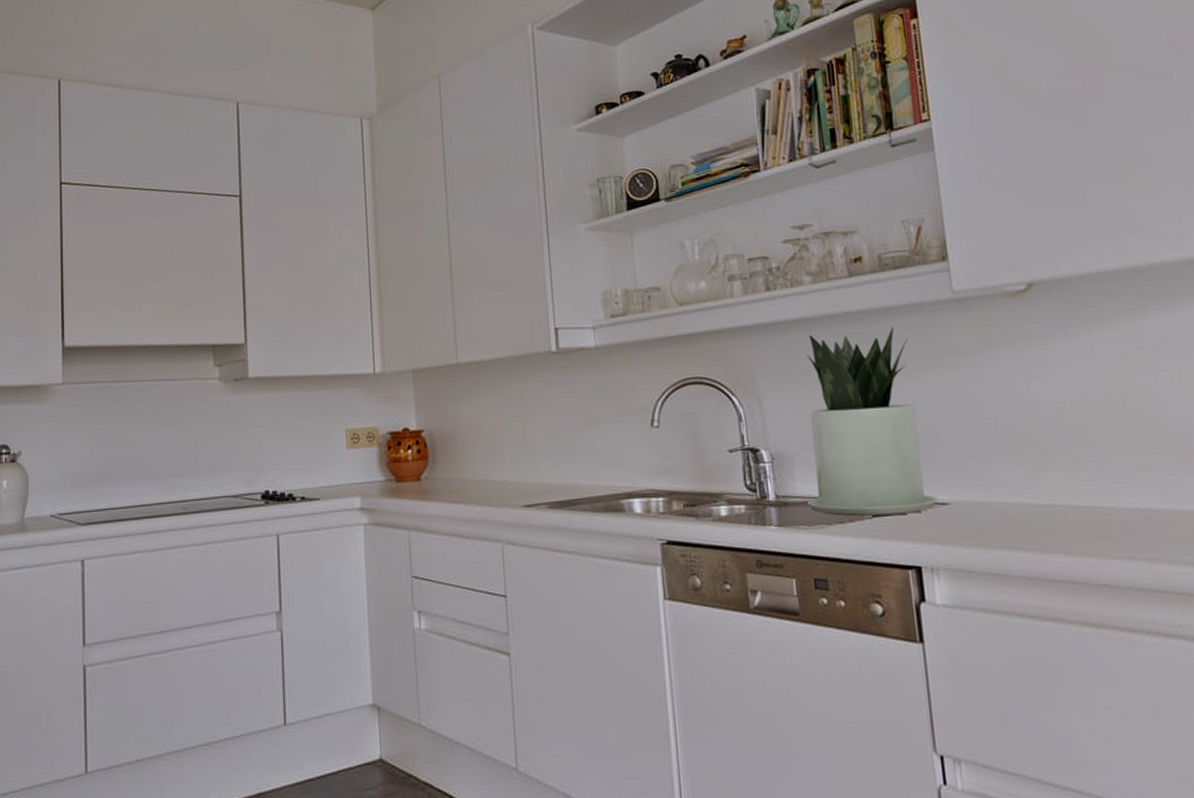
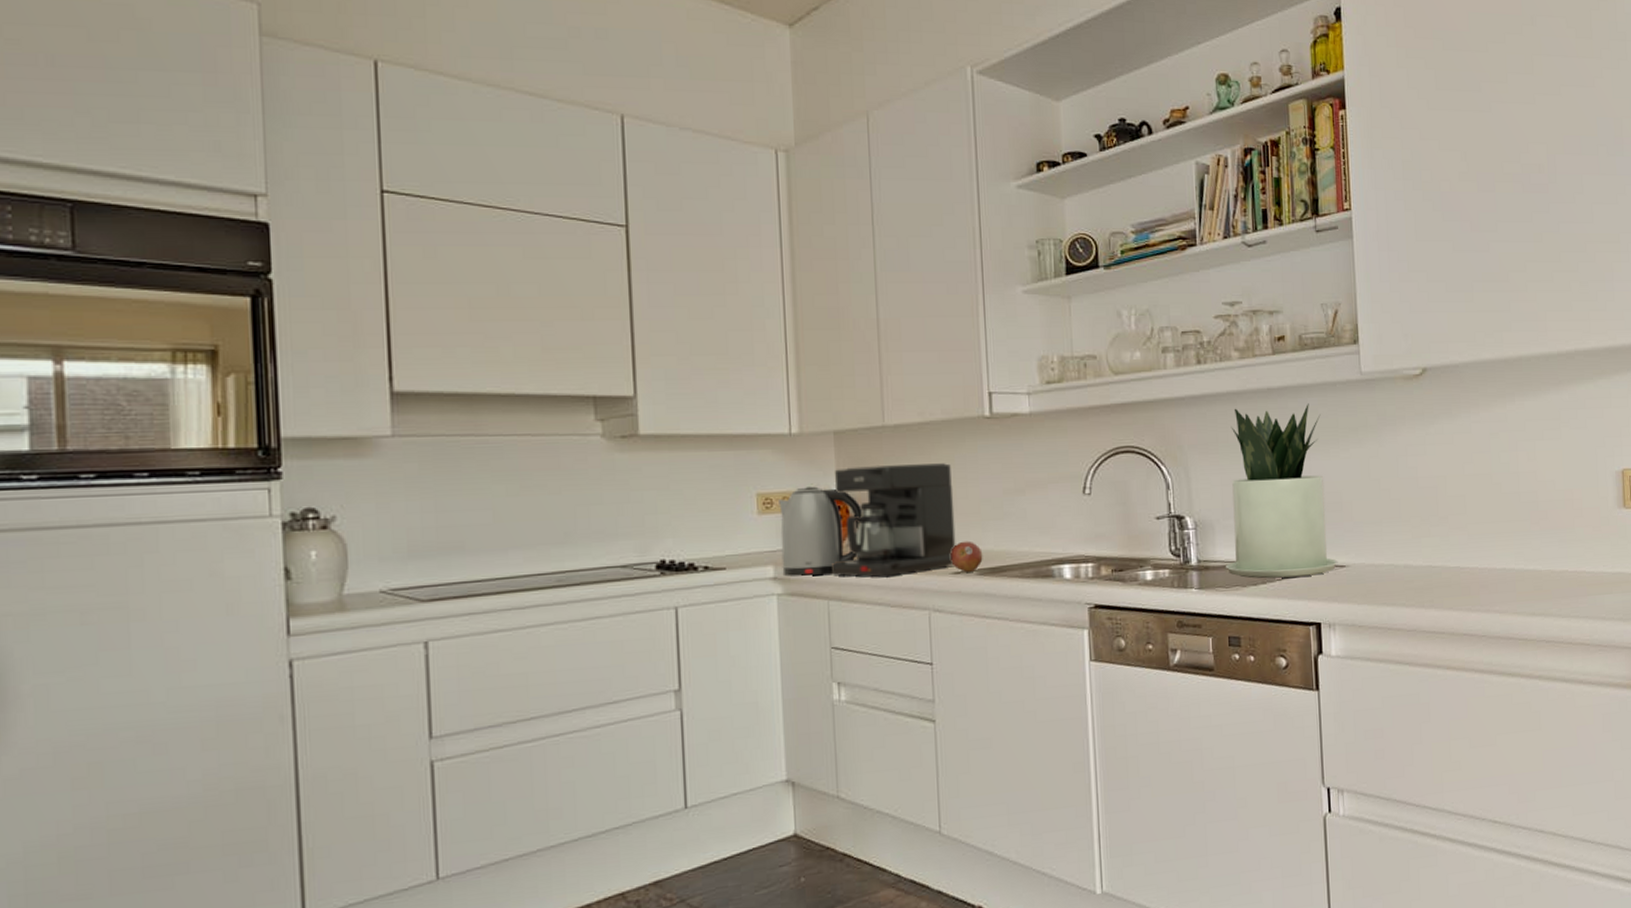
kettle: none [365,422,440,508] -> present [779,486,863,577]
coffee maker: none [412,398,527,508] -> present [832,463,956,576]
fruit: none [521,474,553,505] -> present [950,540,983,572]

